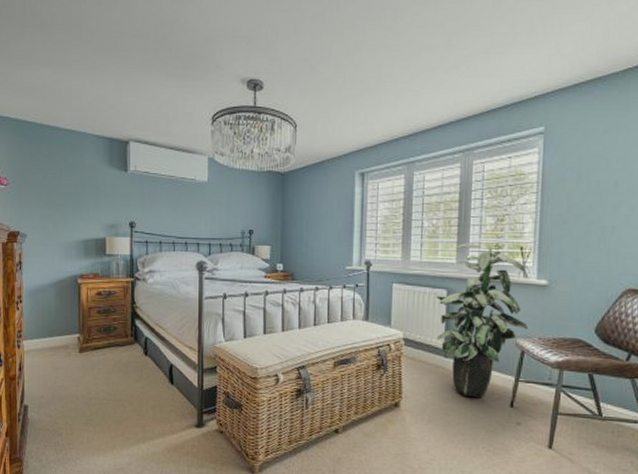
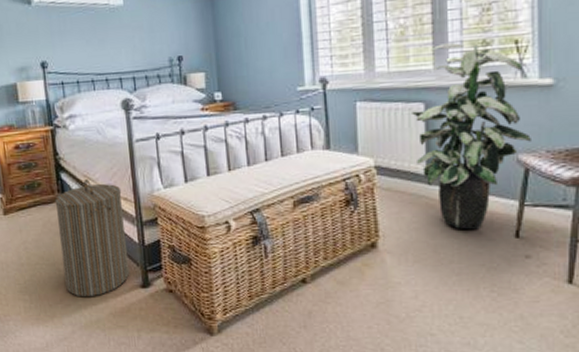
laundry hamper: none [127,327,188,433] -> present [54,179,130,297]

